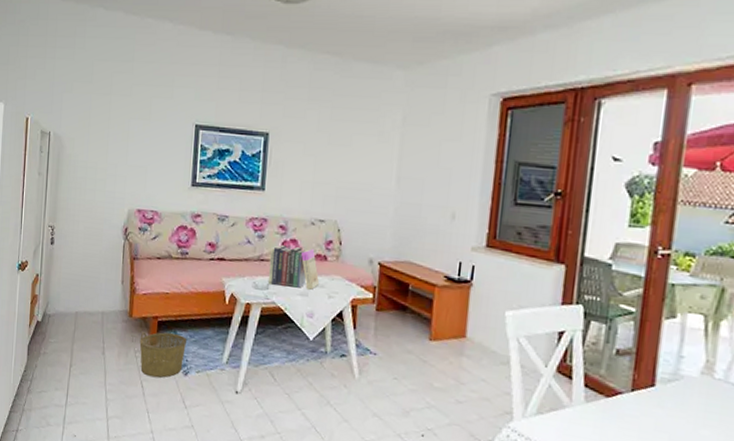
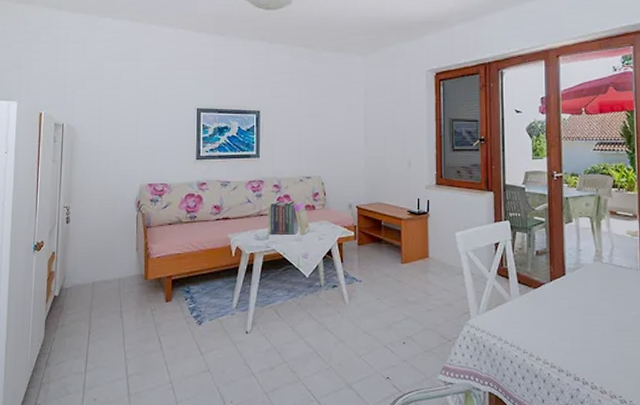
basket: present [139,332,187,378] -> none [155,289,200,331]

